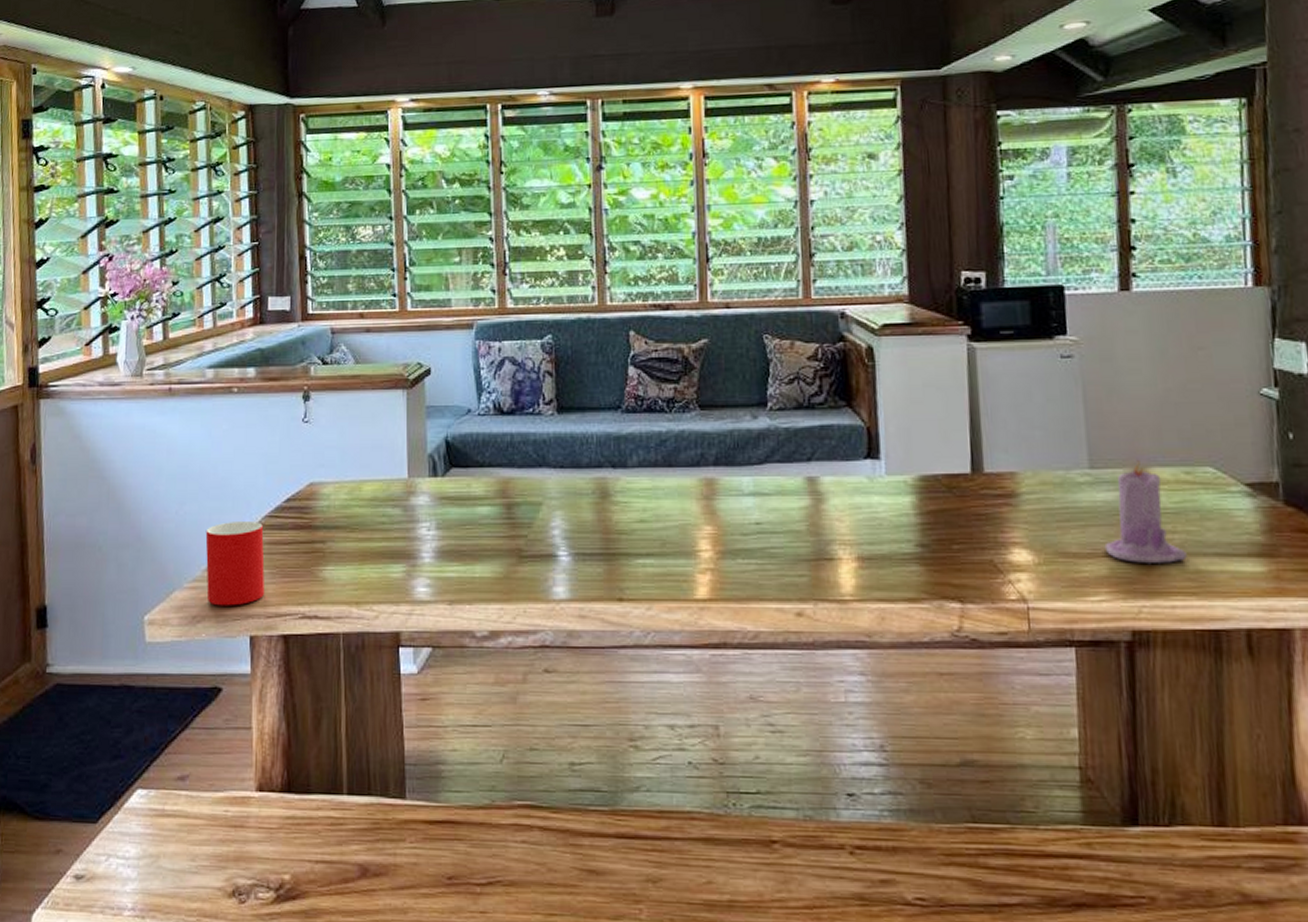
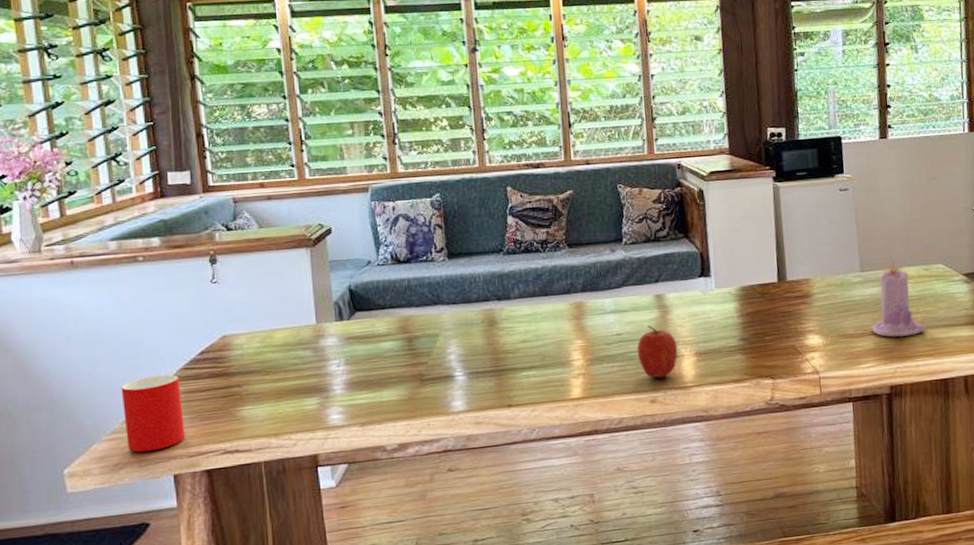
fruit: none [780,515,834,585] -> present [637,325,678,378]

